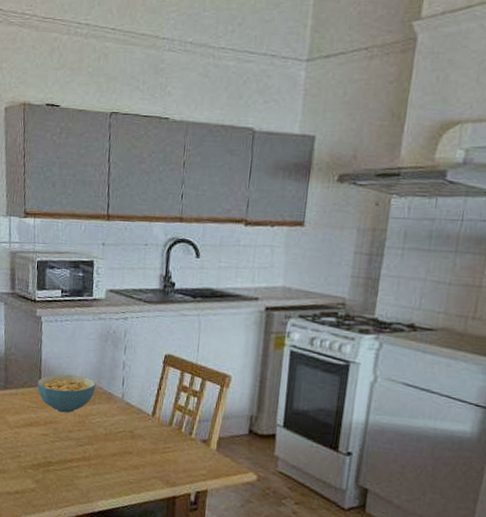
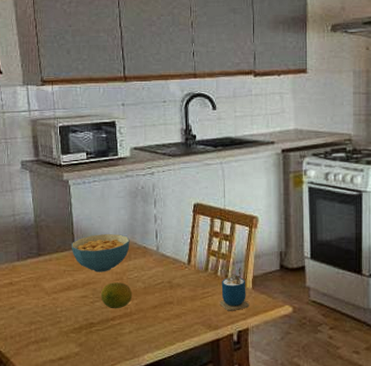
fruit: none [61,424,93,452] -> present [100,282,133,309]
cup: none [180,426,212,471] -> present [219,267,250,311]

